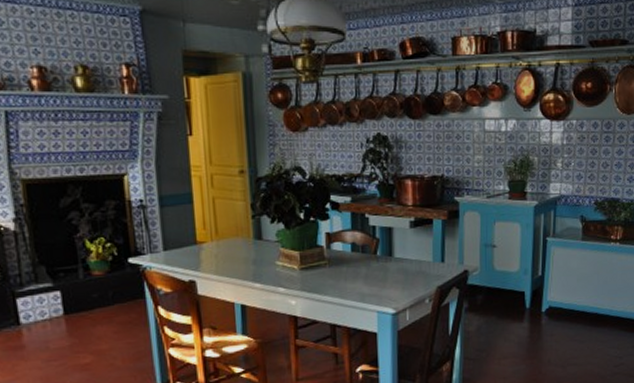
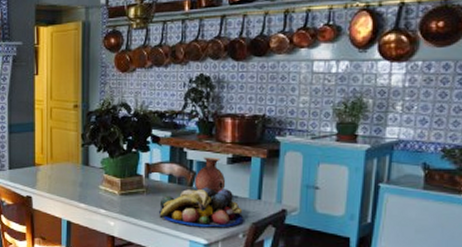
fruit bowl: none [342,253,430,297] -> present [158,187,244,228]
vase: none [378,221,410,260] -> present [194,157,226,194]

